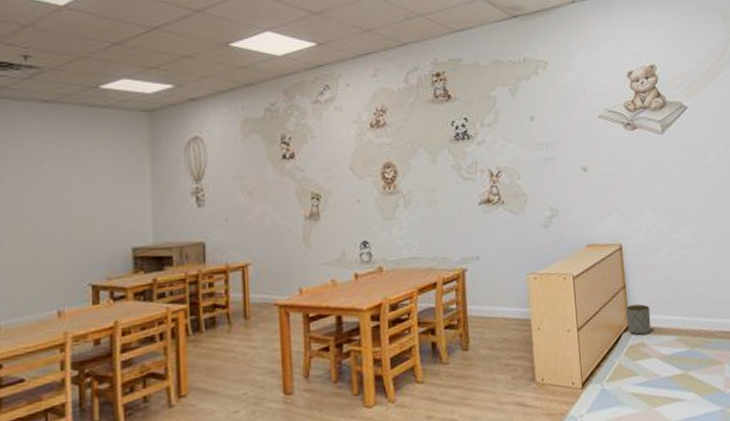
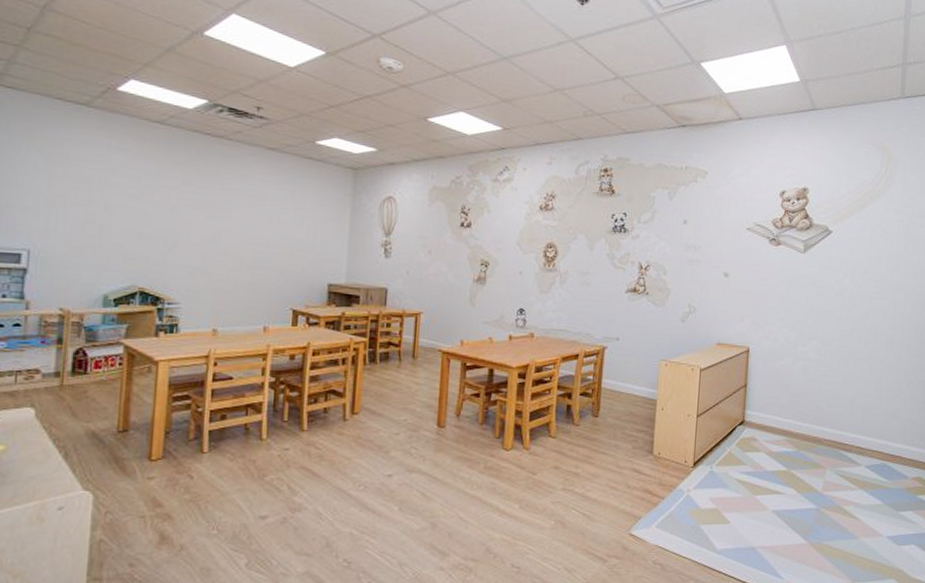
planter: present [625,304,651,335] -> none [743,403,766,431]

